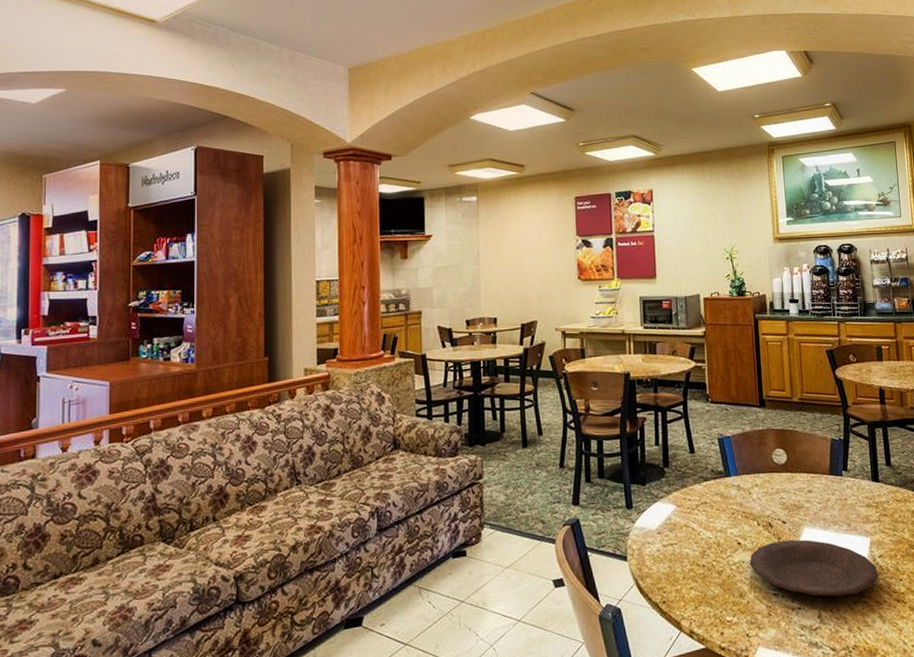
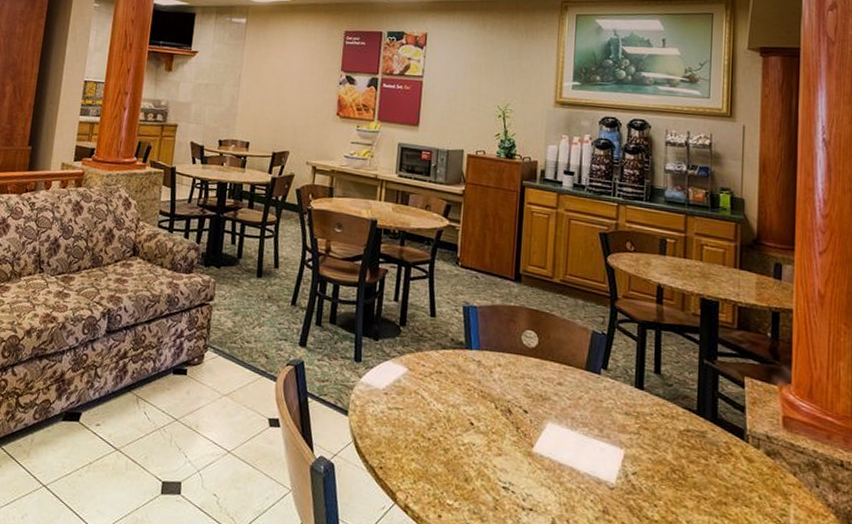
plate: present [749,539,878,597] -> none [480,430,629,509]

